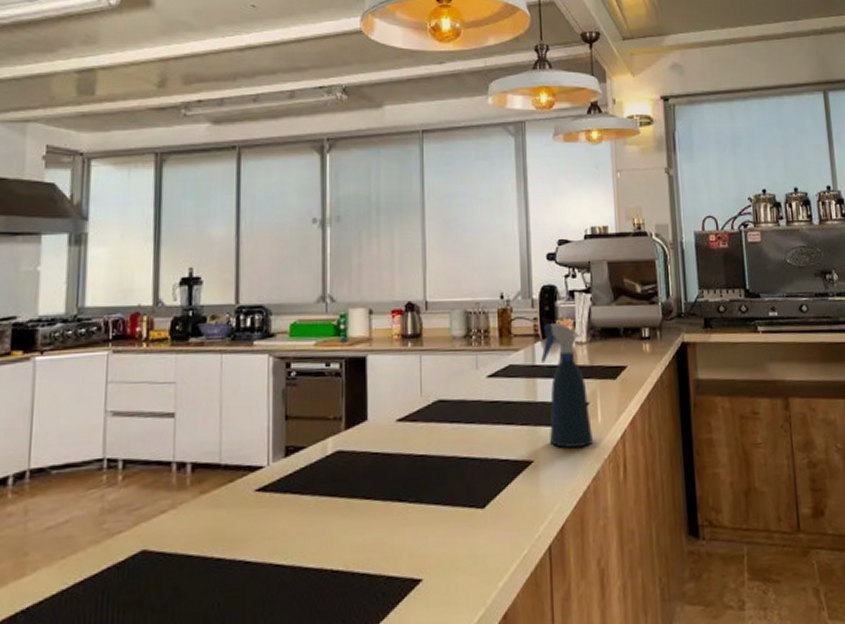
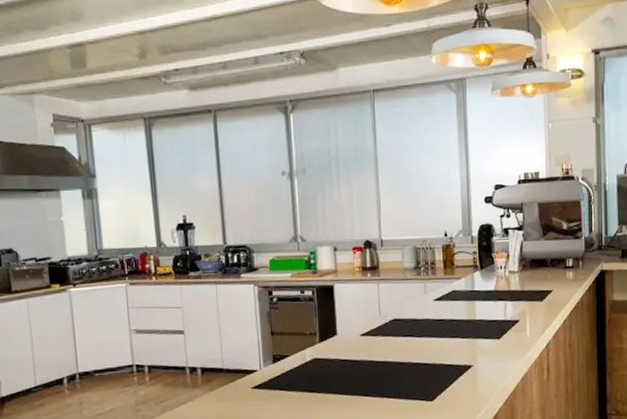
spray bottle: present [541,323,593,448] -> none [479,256,522,355]

